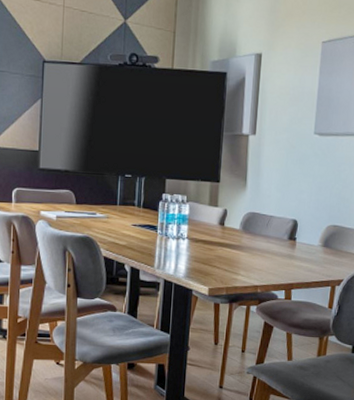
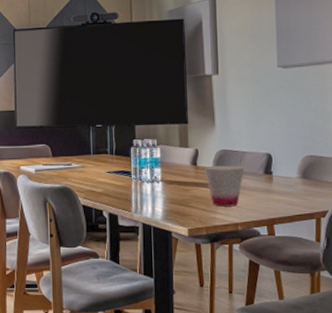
cup: none [231,227,270,269] -> present [204,165,244,207]

